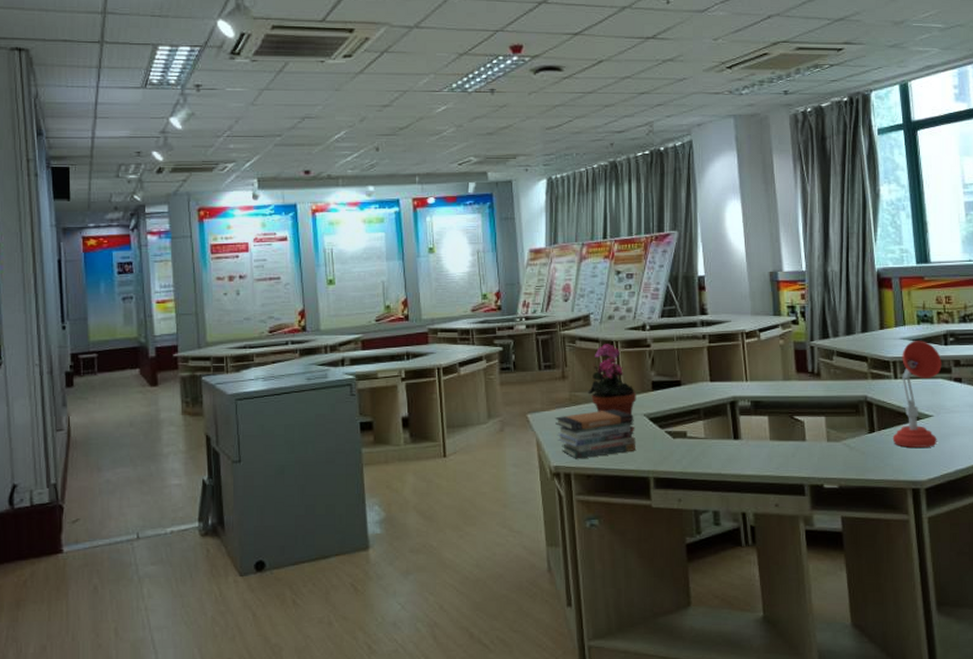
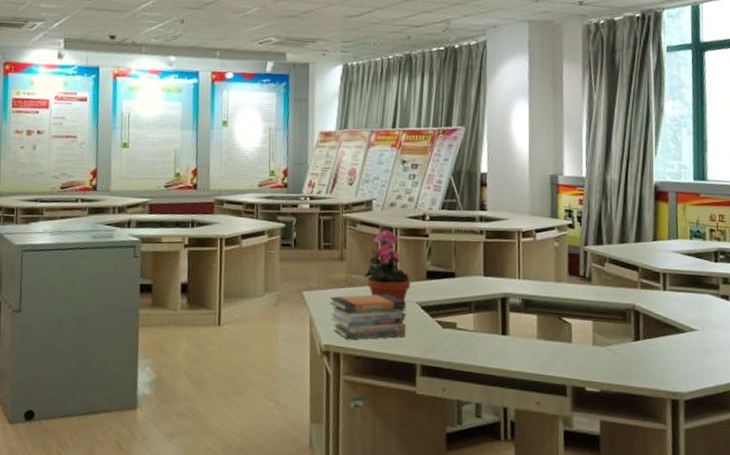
desk lamp: present [892,341,942,448] -> none [656,255,711,360]

